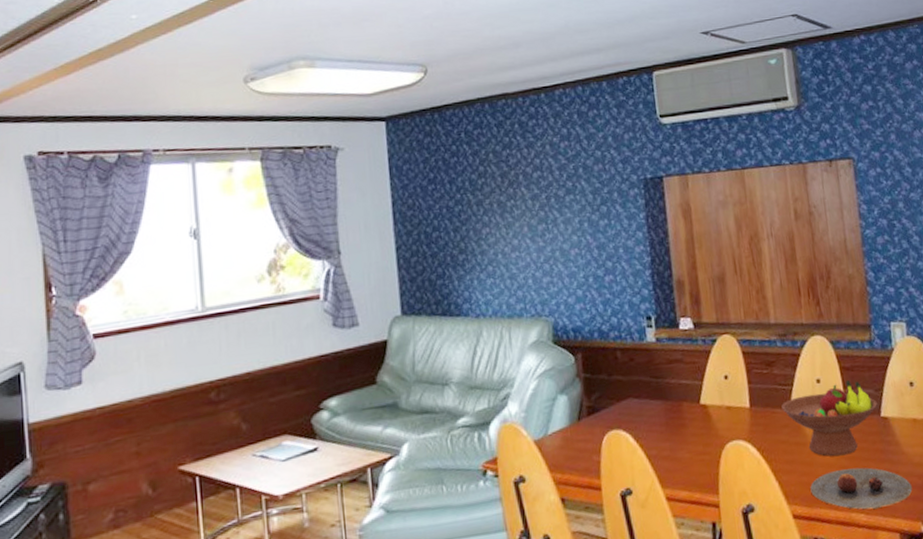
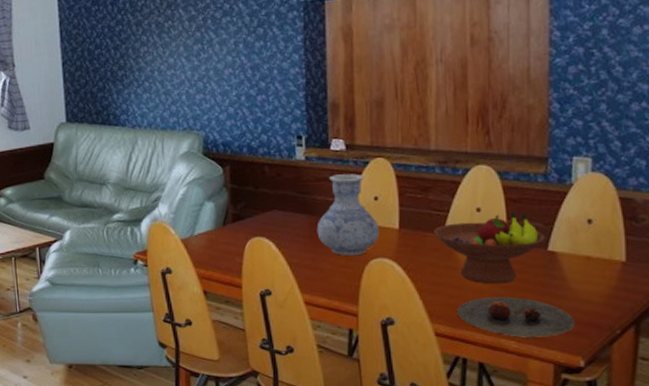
vase: none [672,353,733,442] -> present [316,174,380,256]

